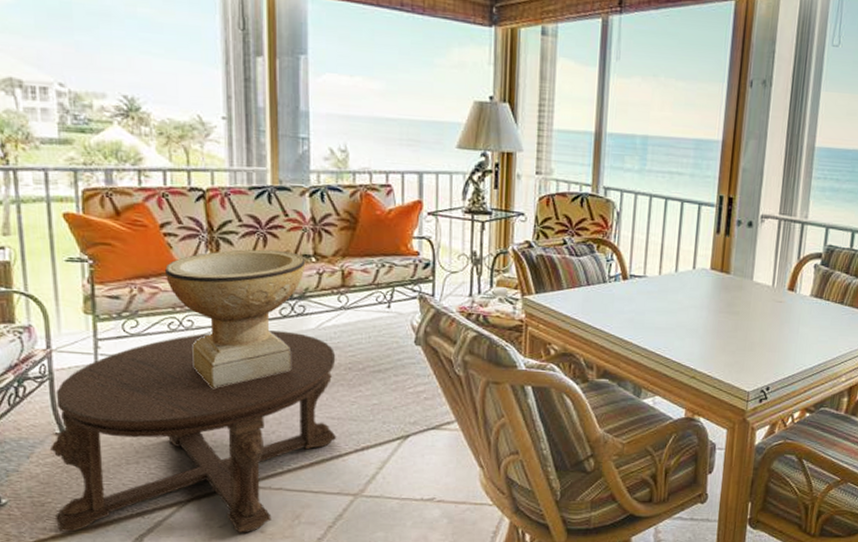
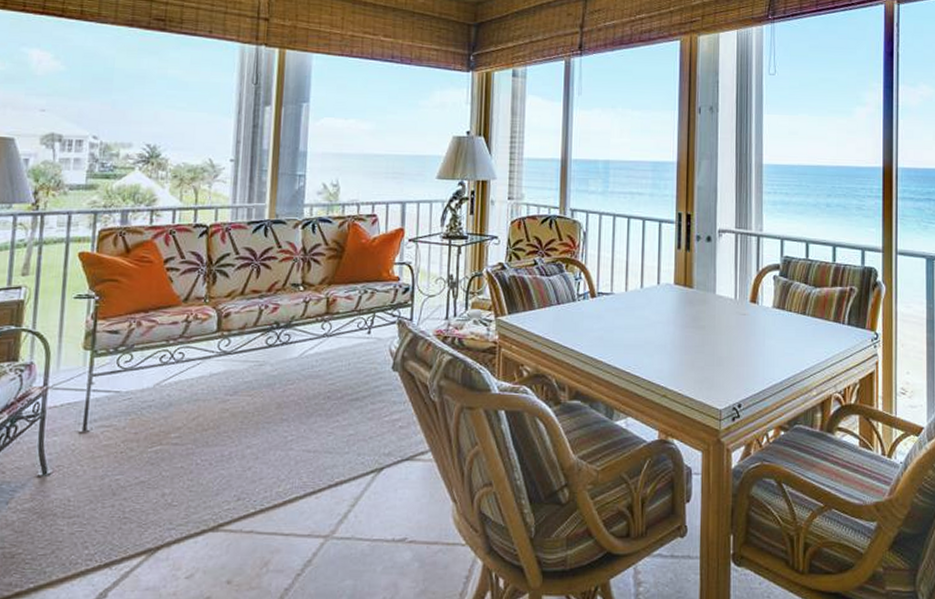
coffee table: present [51,330,337,533] -> none [22,360,316,589]
decorative bowl: present [165,249,306,388] -> none [163,280,294,422]

